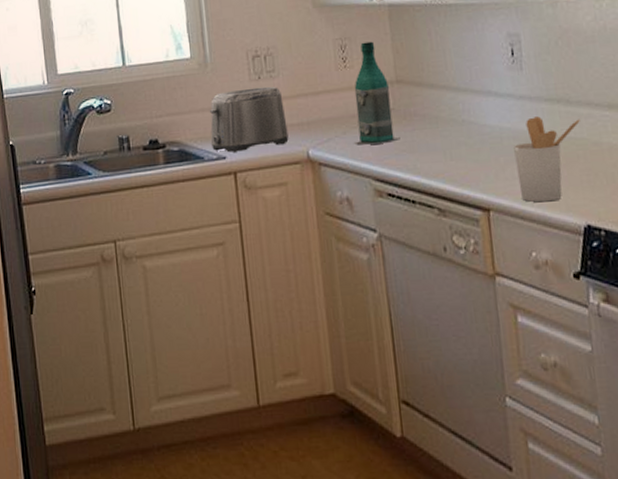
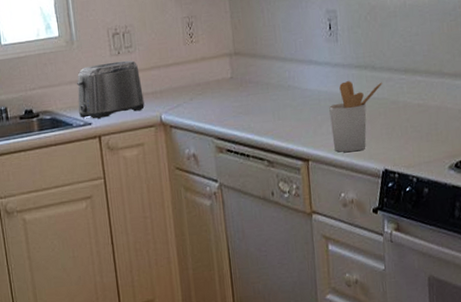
bottle: present [354,41,400,145] -> none [199,19,237,109]

